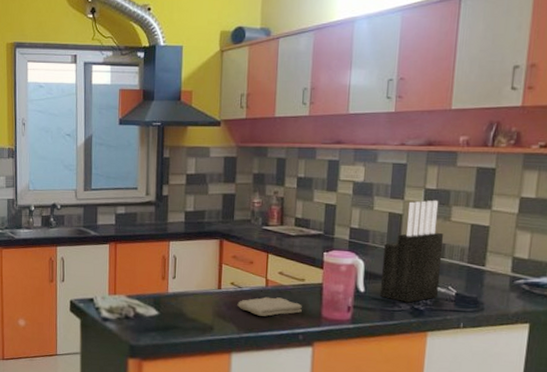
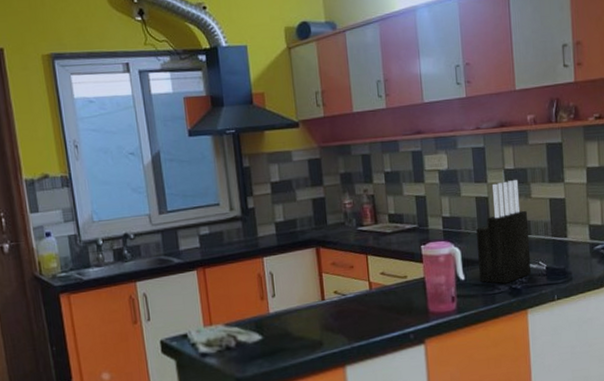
washcloth: present [237,297,302,316] -> none [344,299,409,322]

